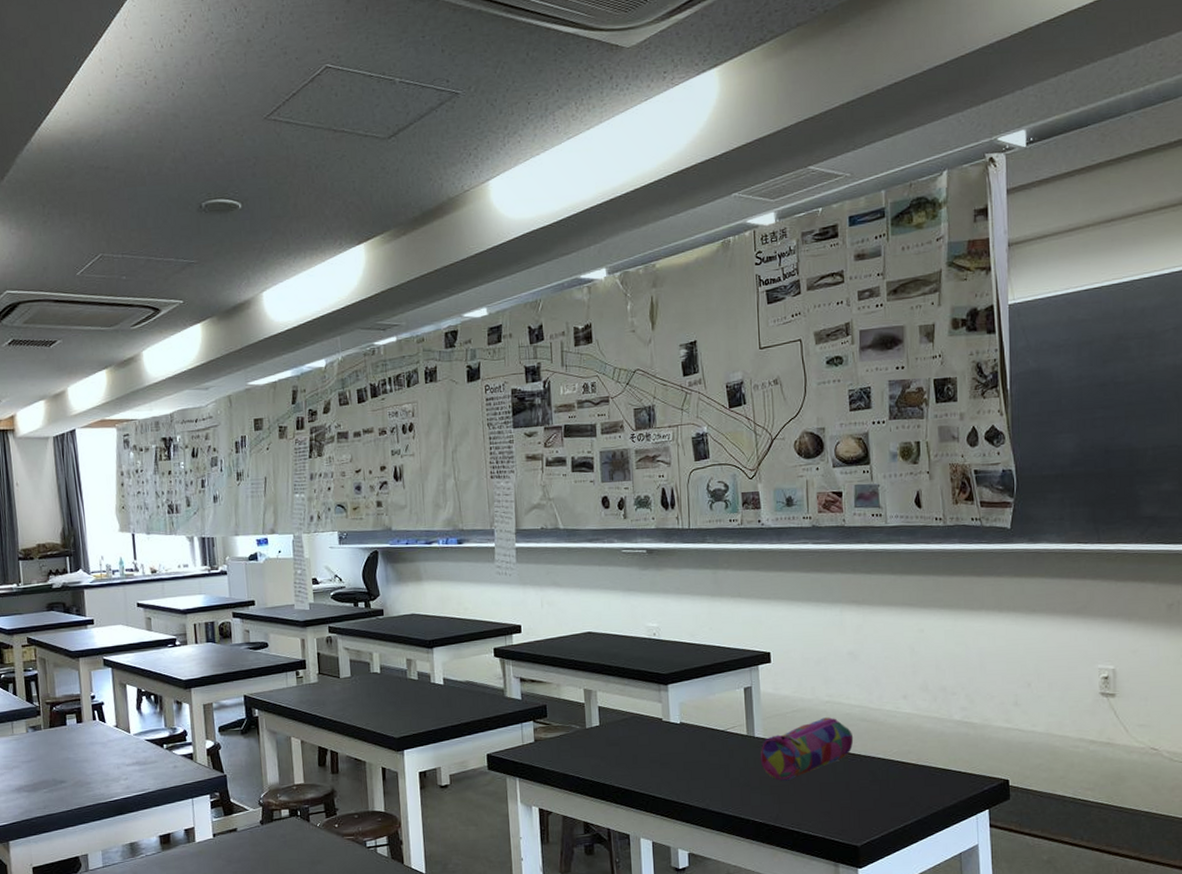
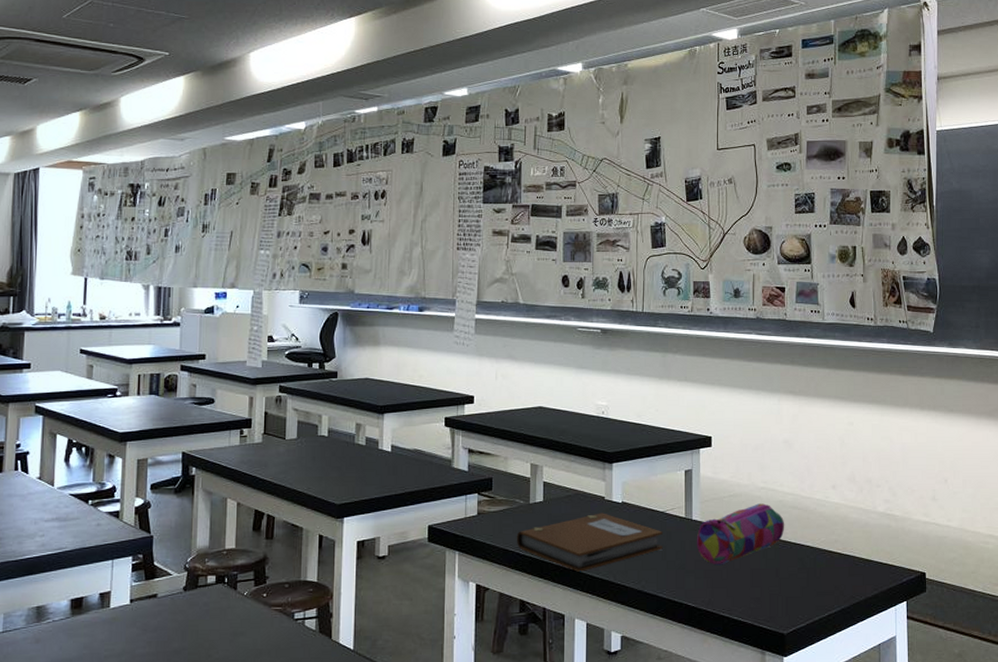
notebook: none [575,734,726,793] -> present [516,513,663,572]

